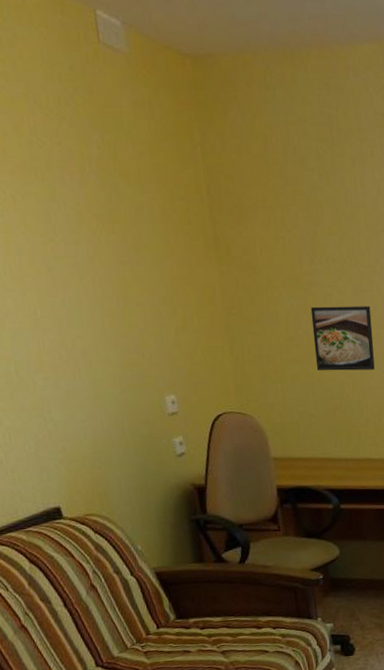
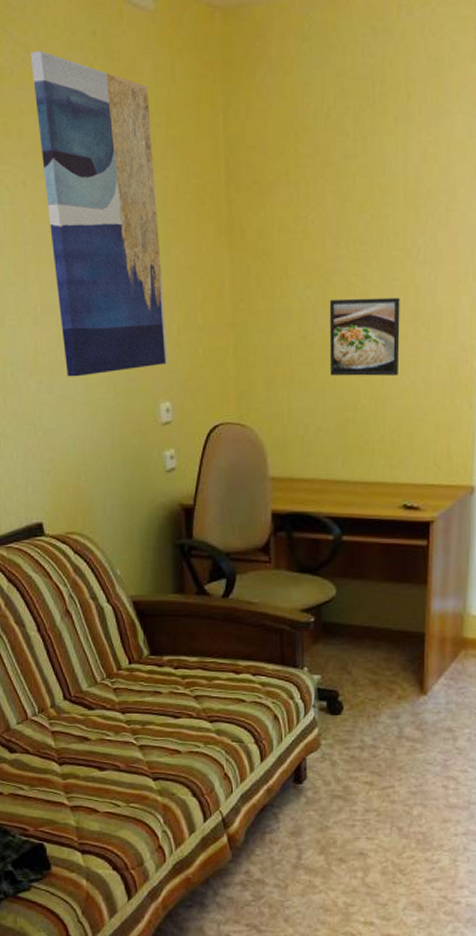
wall art: none [9,79,170,374] -> present [30,50,168,377]

